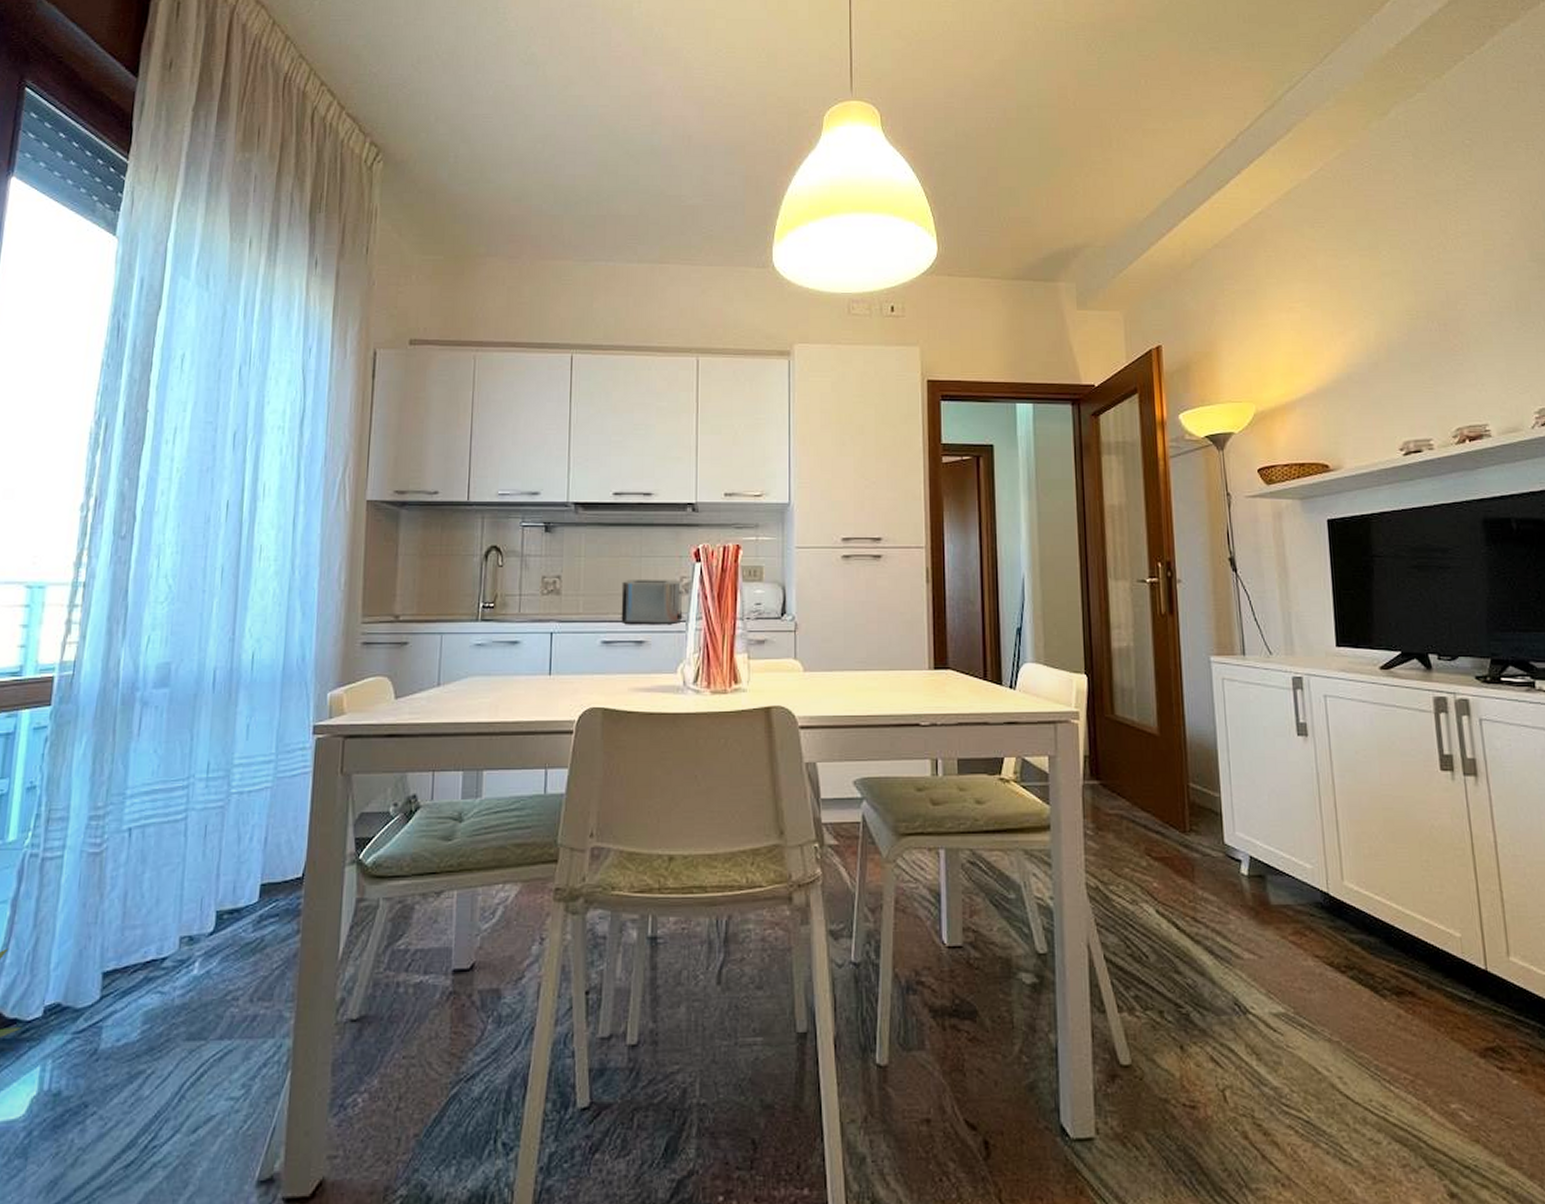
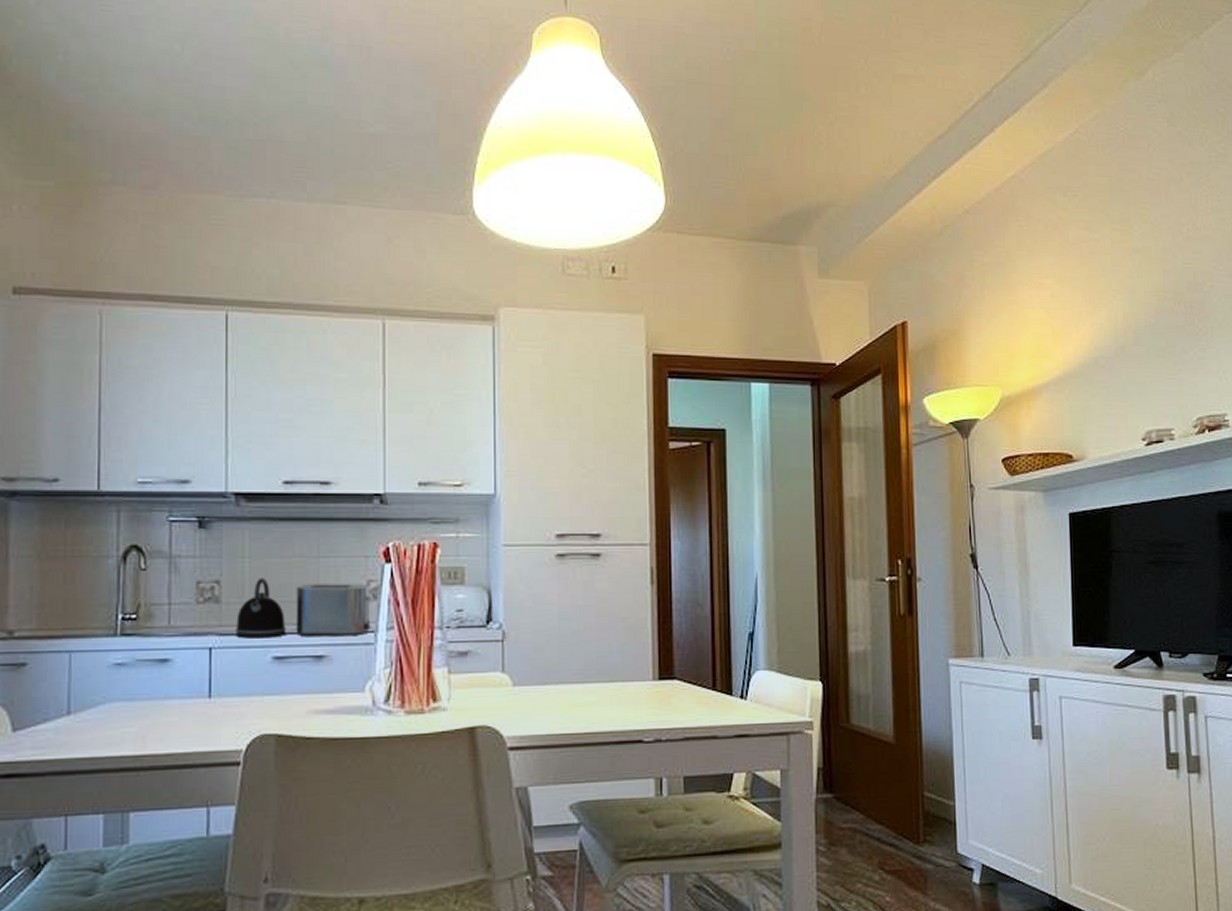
kettle: none [571,574,614,625] -> present [234,578,287,639]

